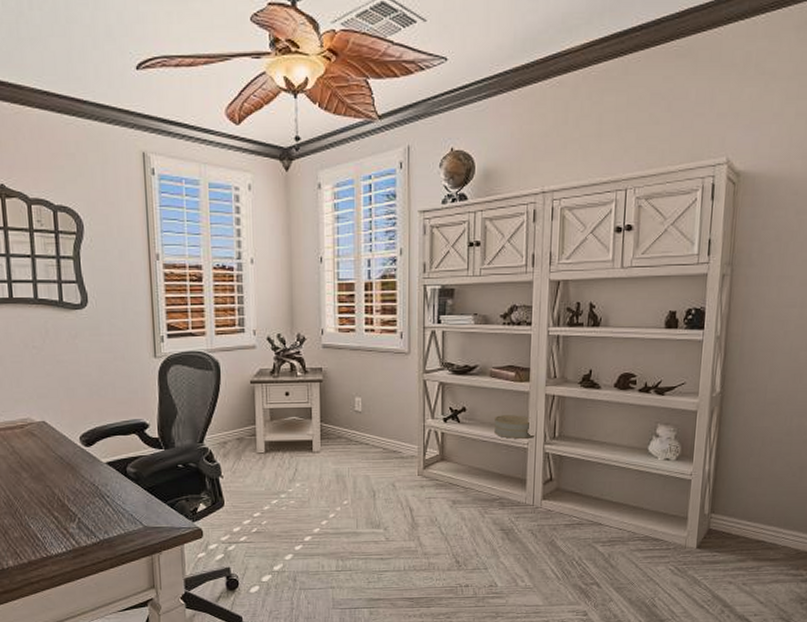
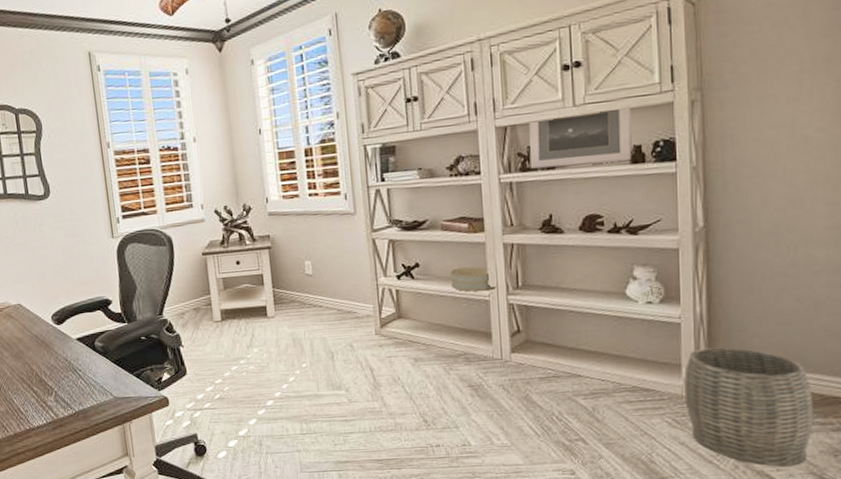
picture frame: none [577,276,671,326] -> present [529,108,633,170]
woven basket: none [687,503,790,612] -> present [684,347,814,467]

